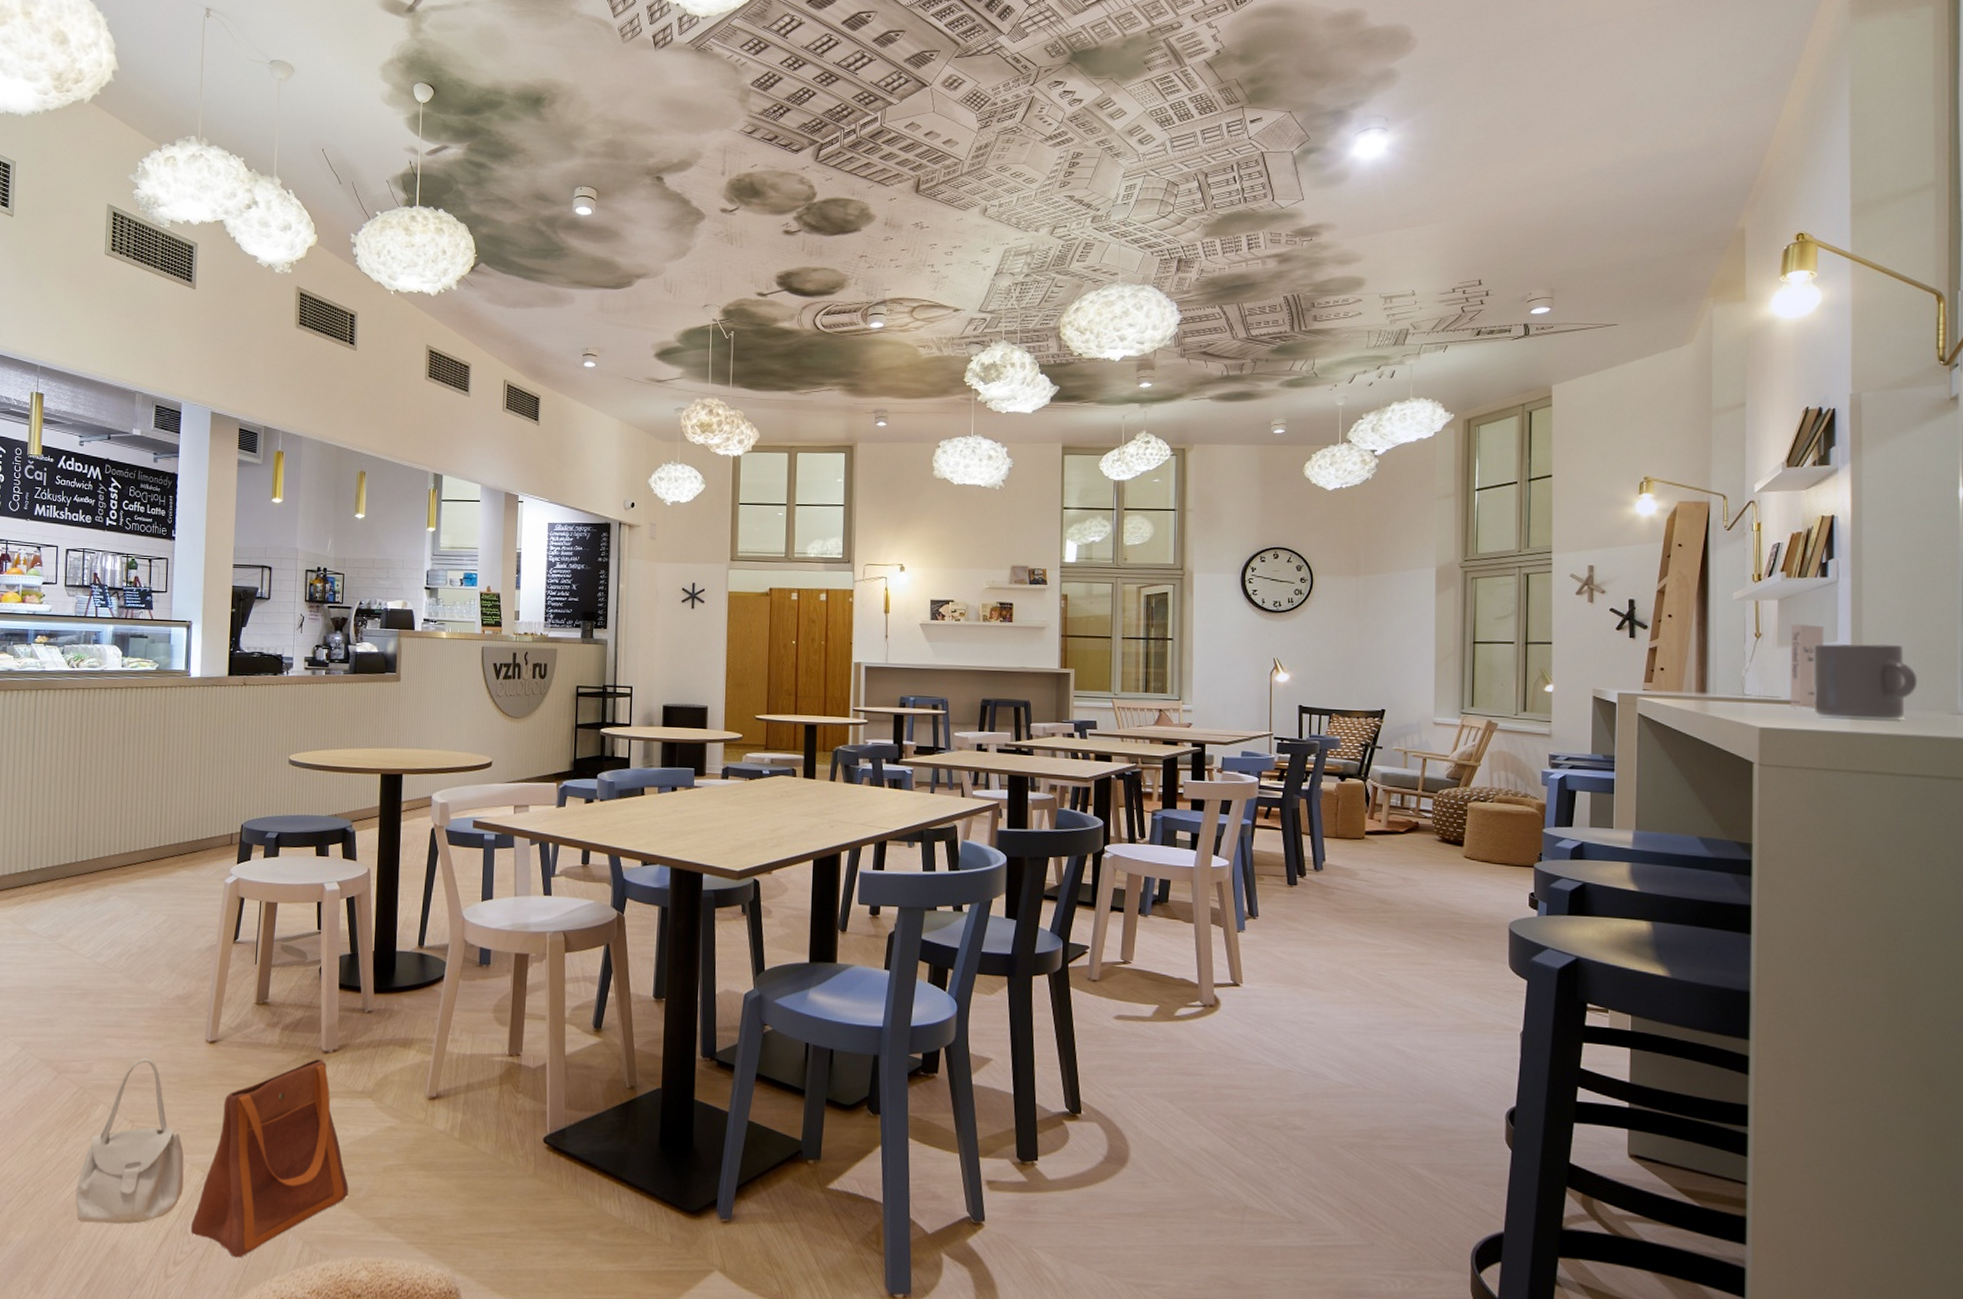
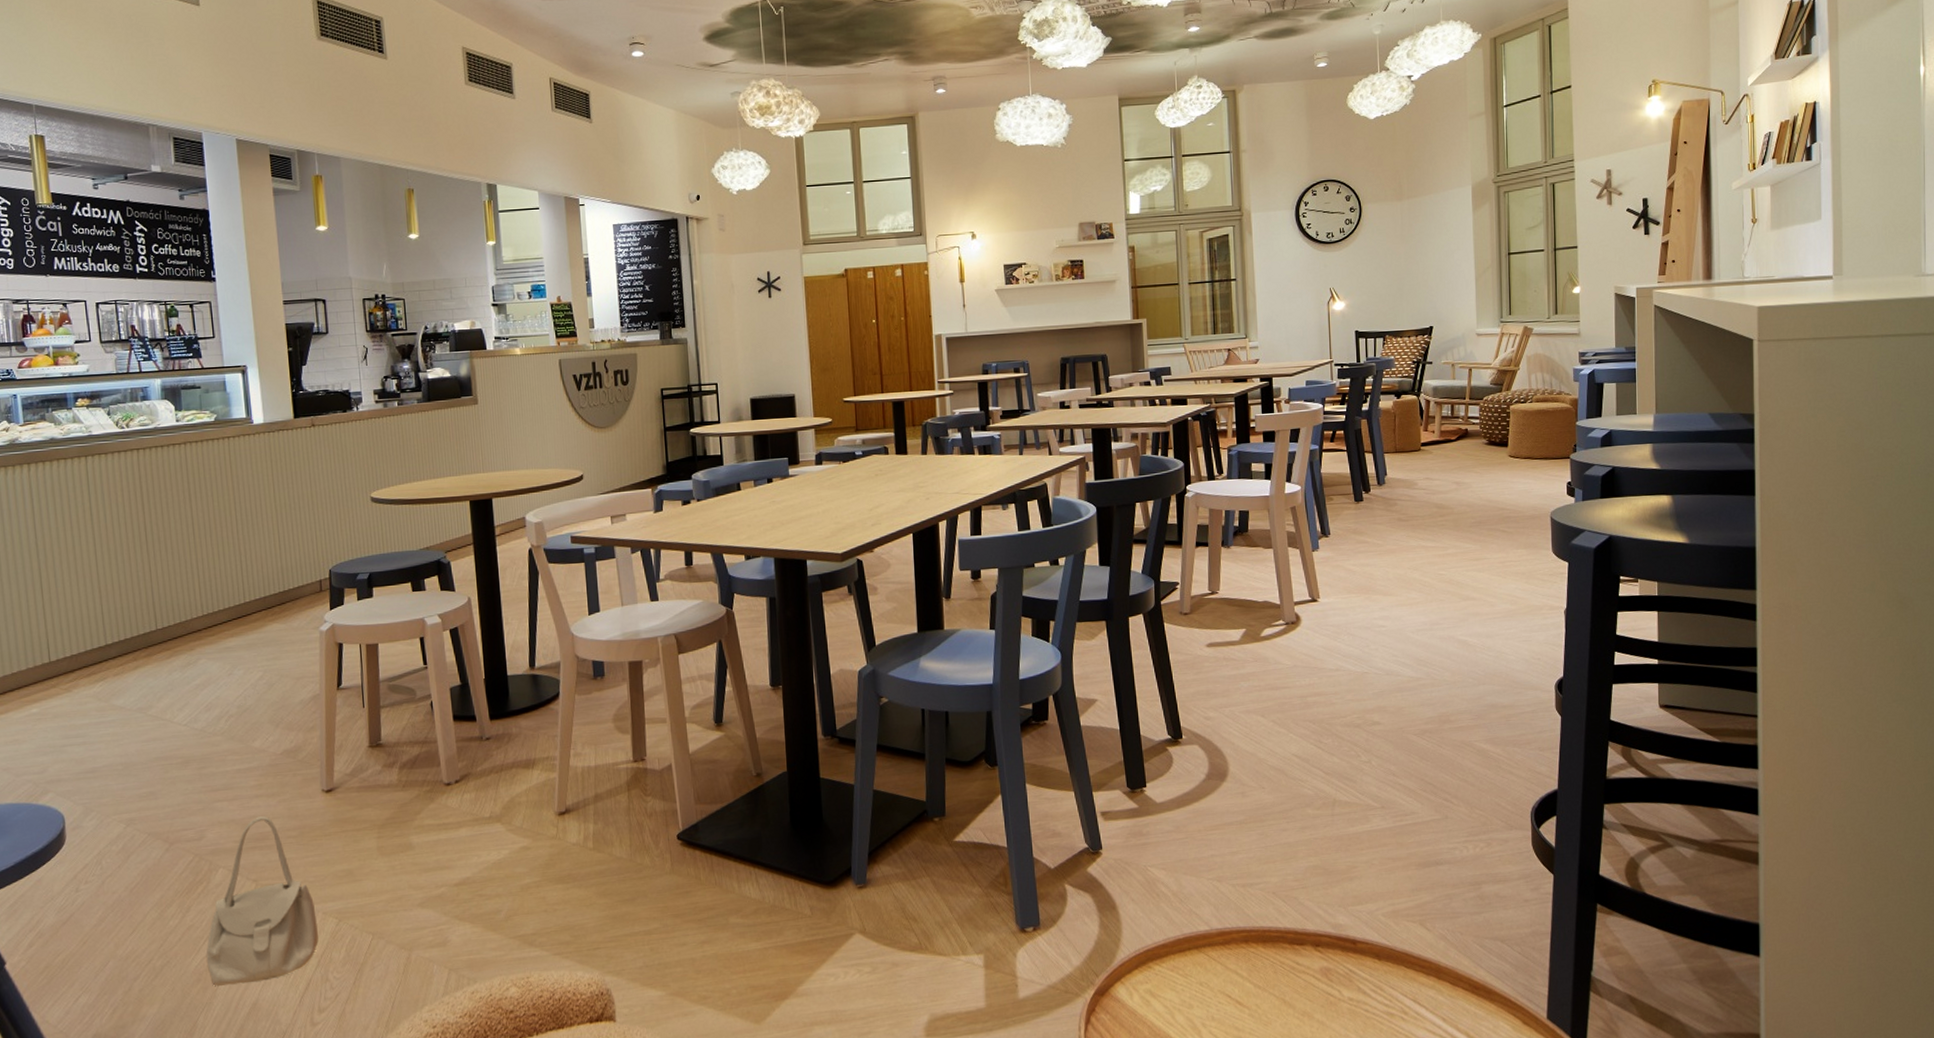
shopping bag: present [191,1059,349,1258] -> none [332,792,488,996]
book: present [1790,624,1824,709] -> none [1781,206,1810,285]
cup: present [1812,643,1918,720] -> none [1800,218,1888,291]

